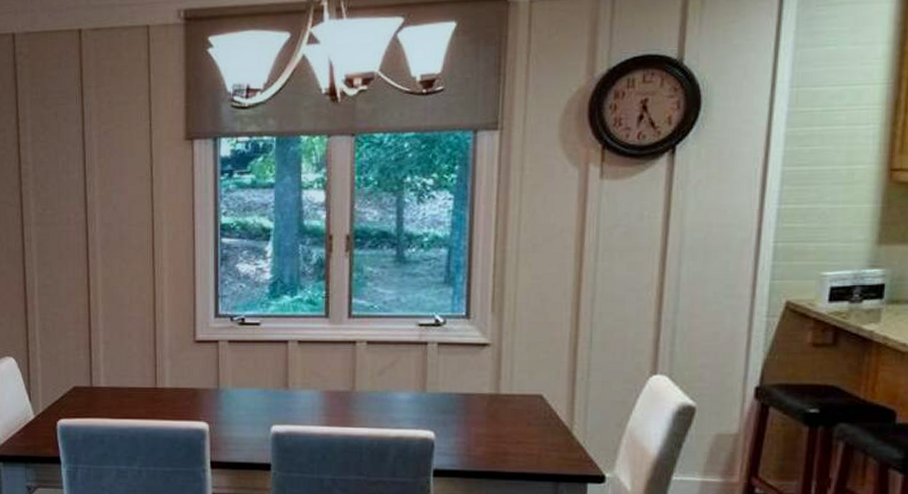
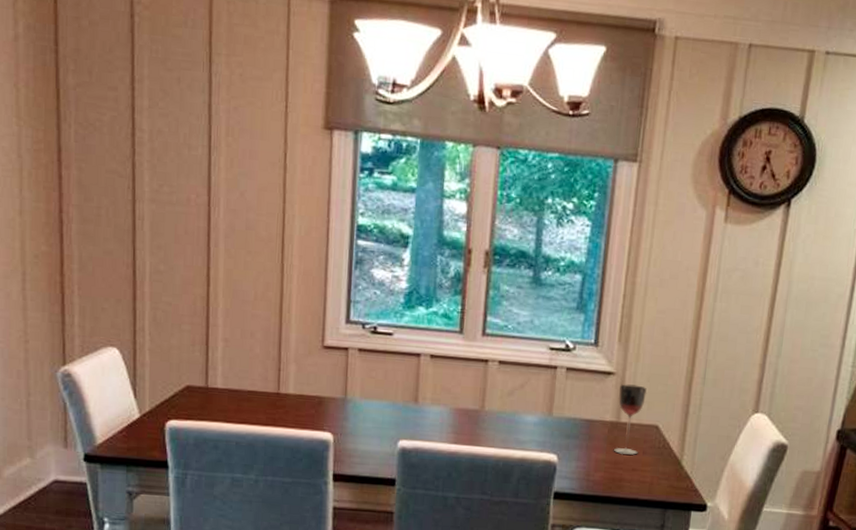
wineglass: none [494,354,526,428] -> present [613,384,647,455]

